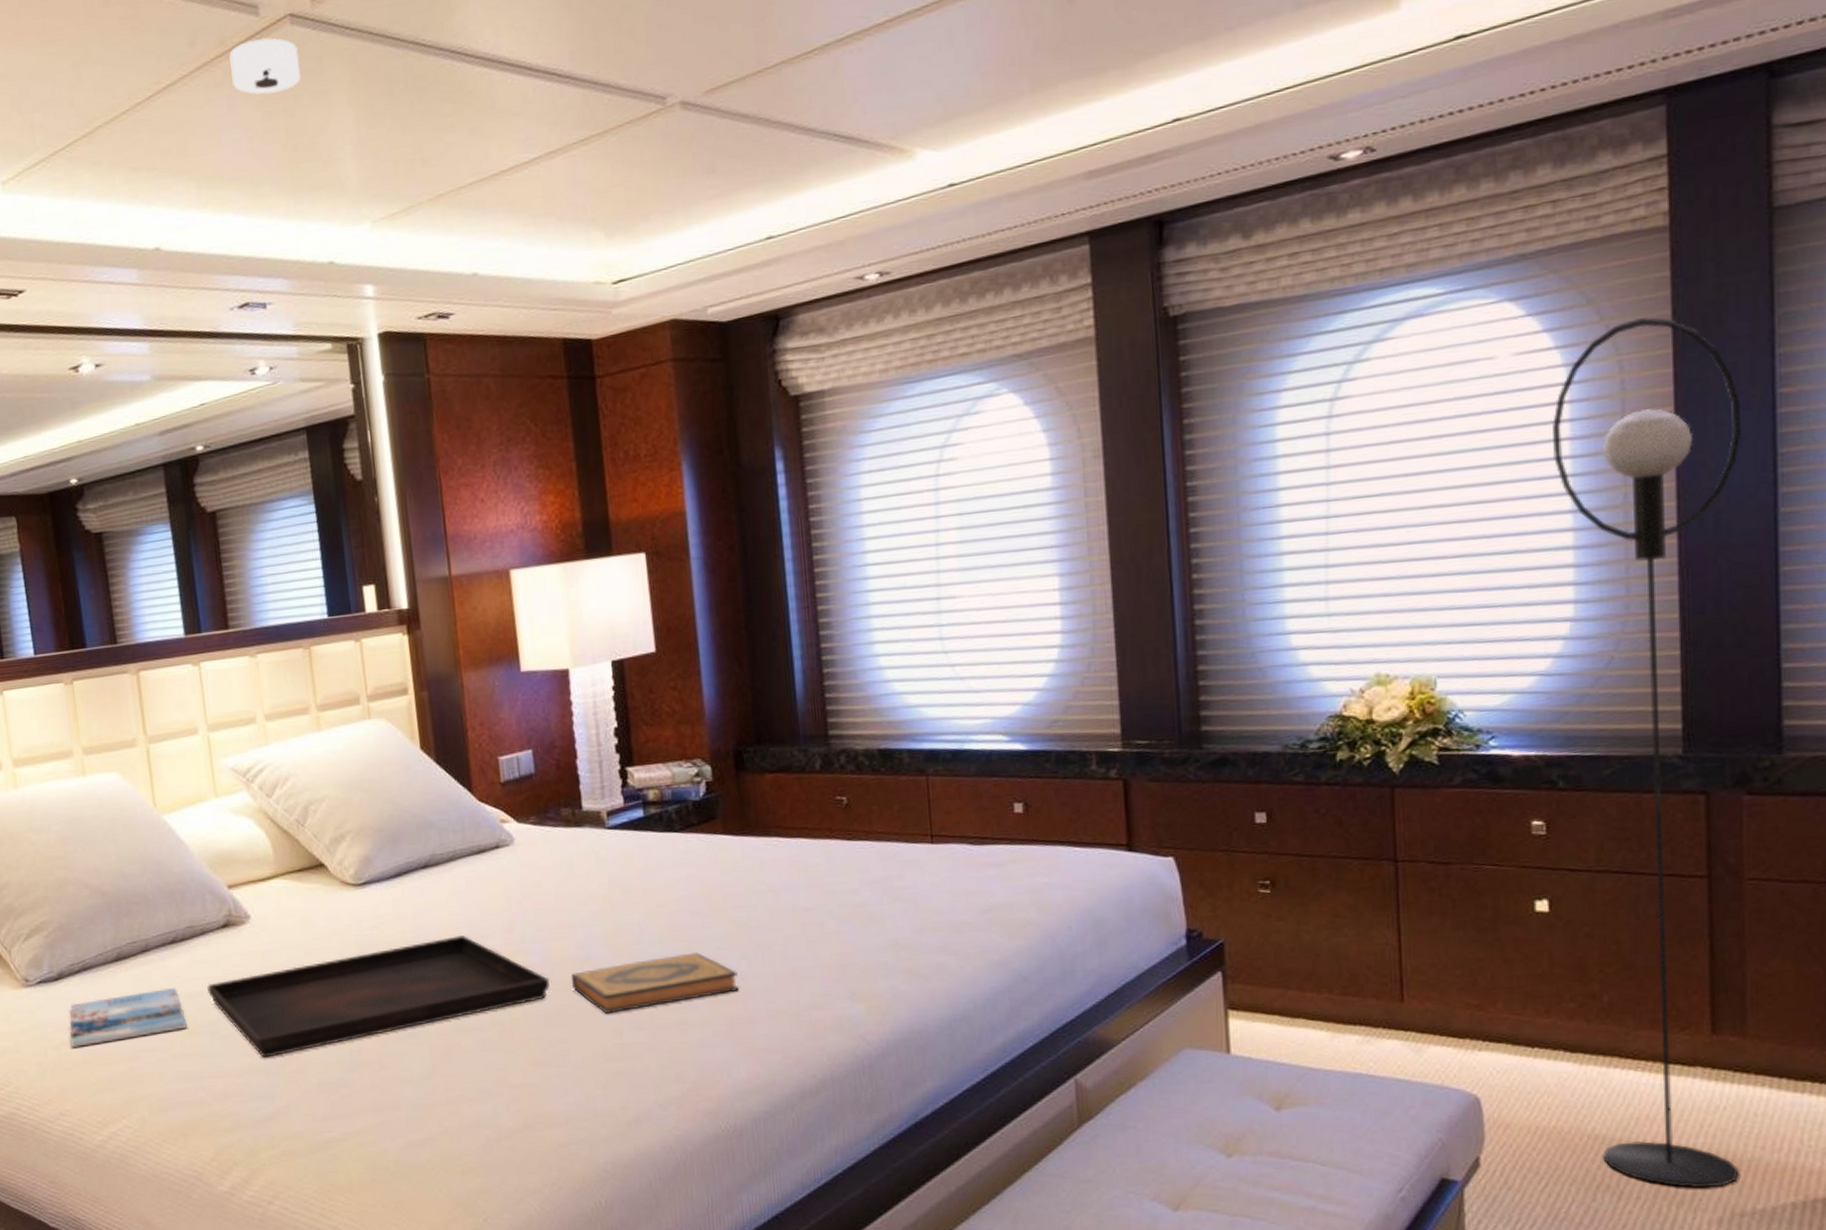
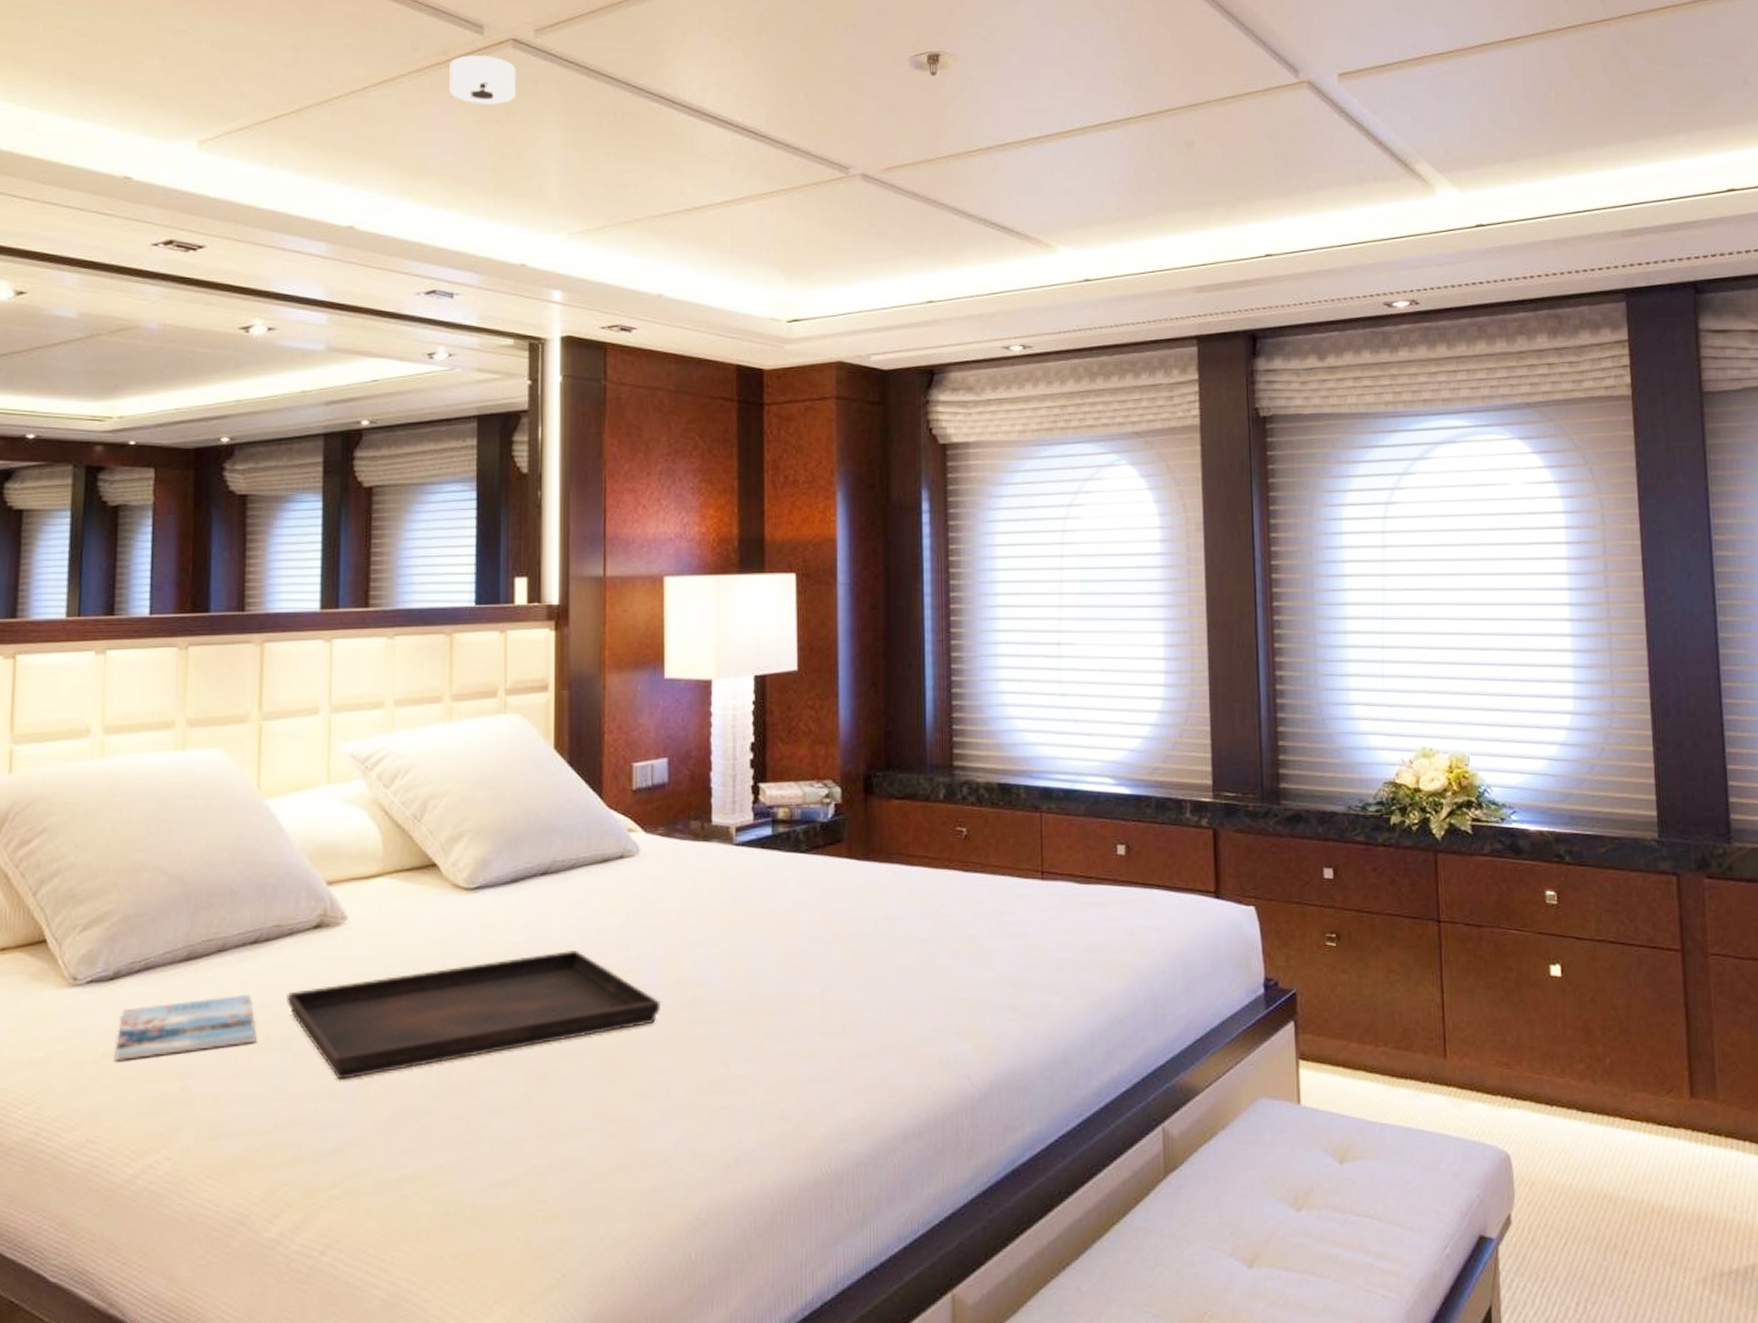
hardback book: present [571,952,739,1013] -> none [683,980,851,1042]
floor lamp: present [1552,316,1742,1188] -> none [1553,465,1718,1248]

